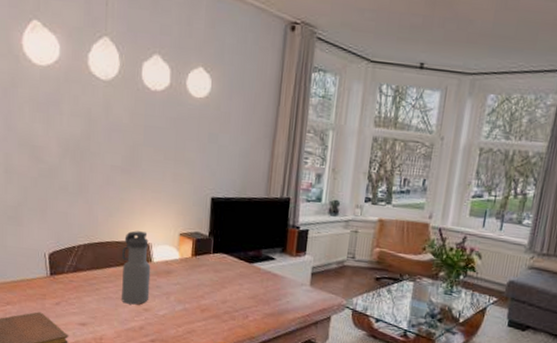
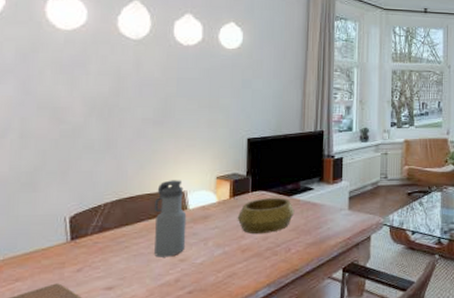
decorative bowl: none [198,261,255,297] -> present [237,197,295,235]

